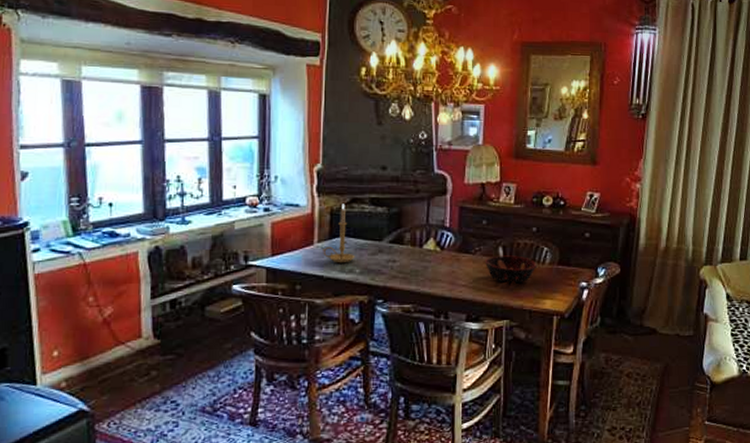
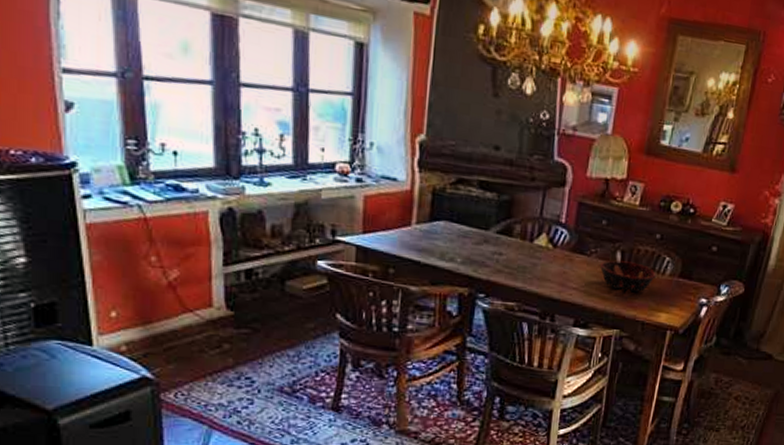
candle holder: present [323,204,355,263] -> none [421,183,458,250]

